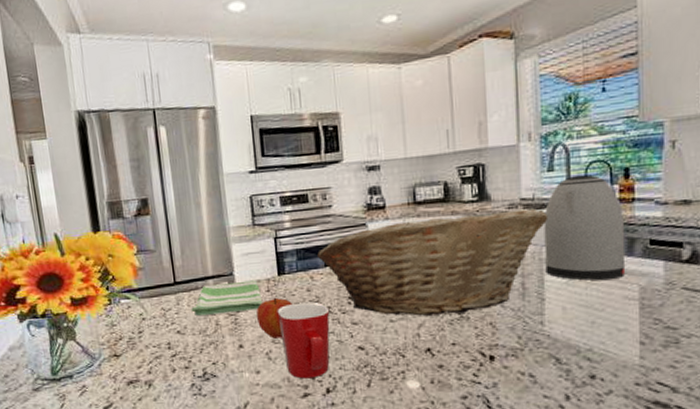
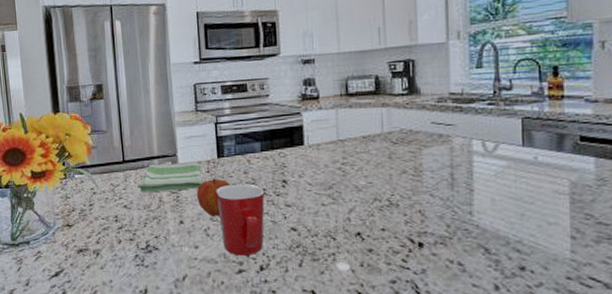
fruit basket: present [317,208,548,316] -> none [255,103,477,201]
kettle: present [544,174,626,281] -> none [472,72,556,175]

